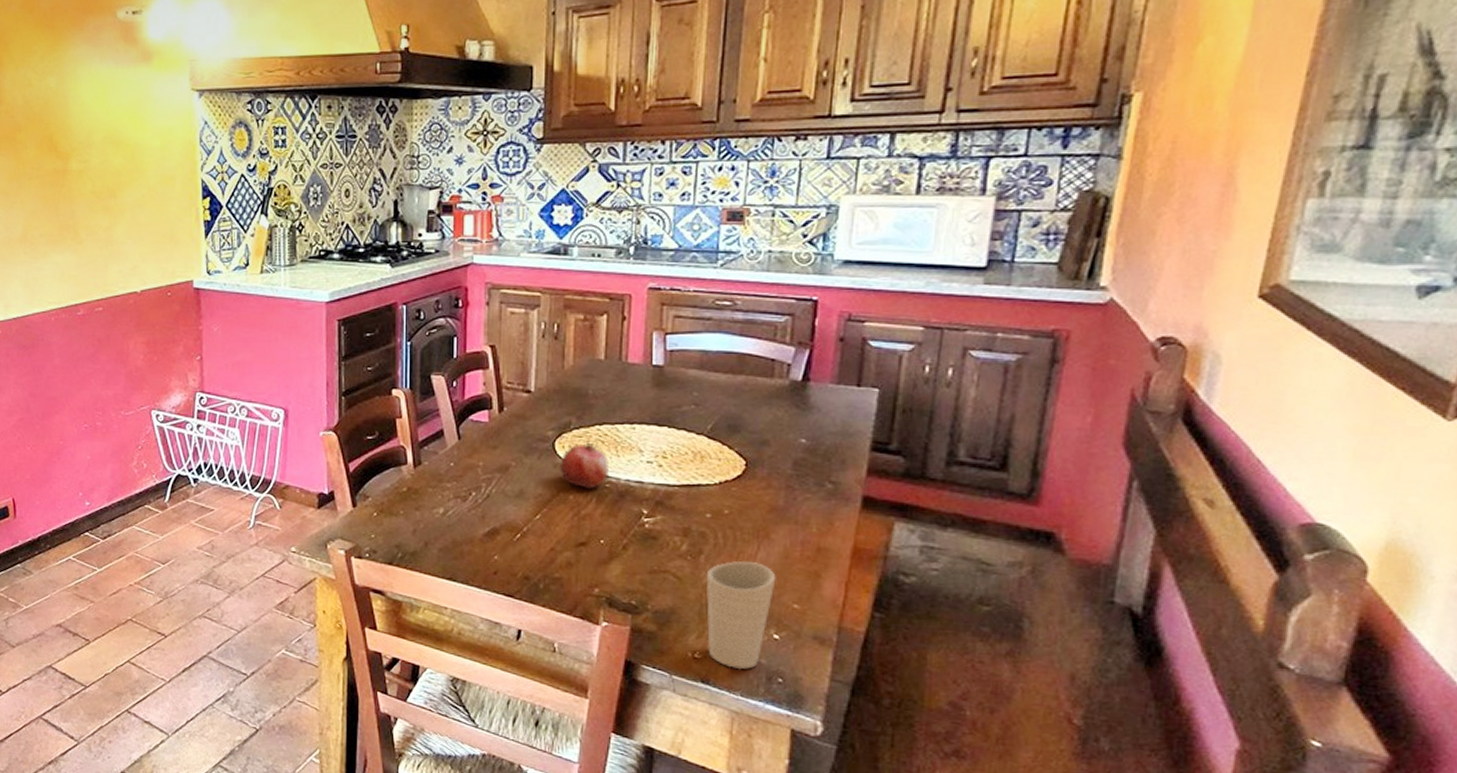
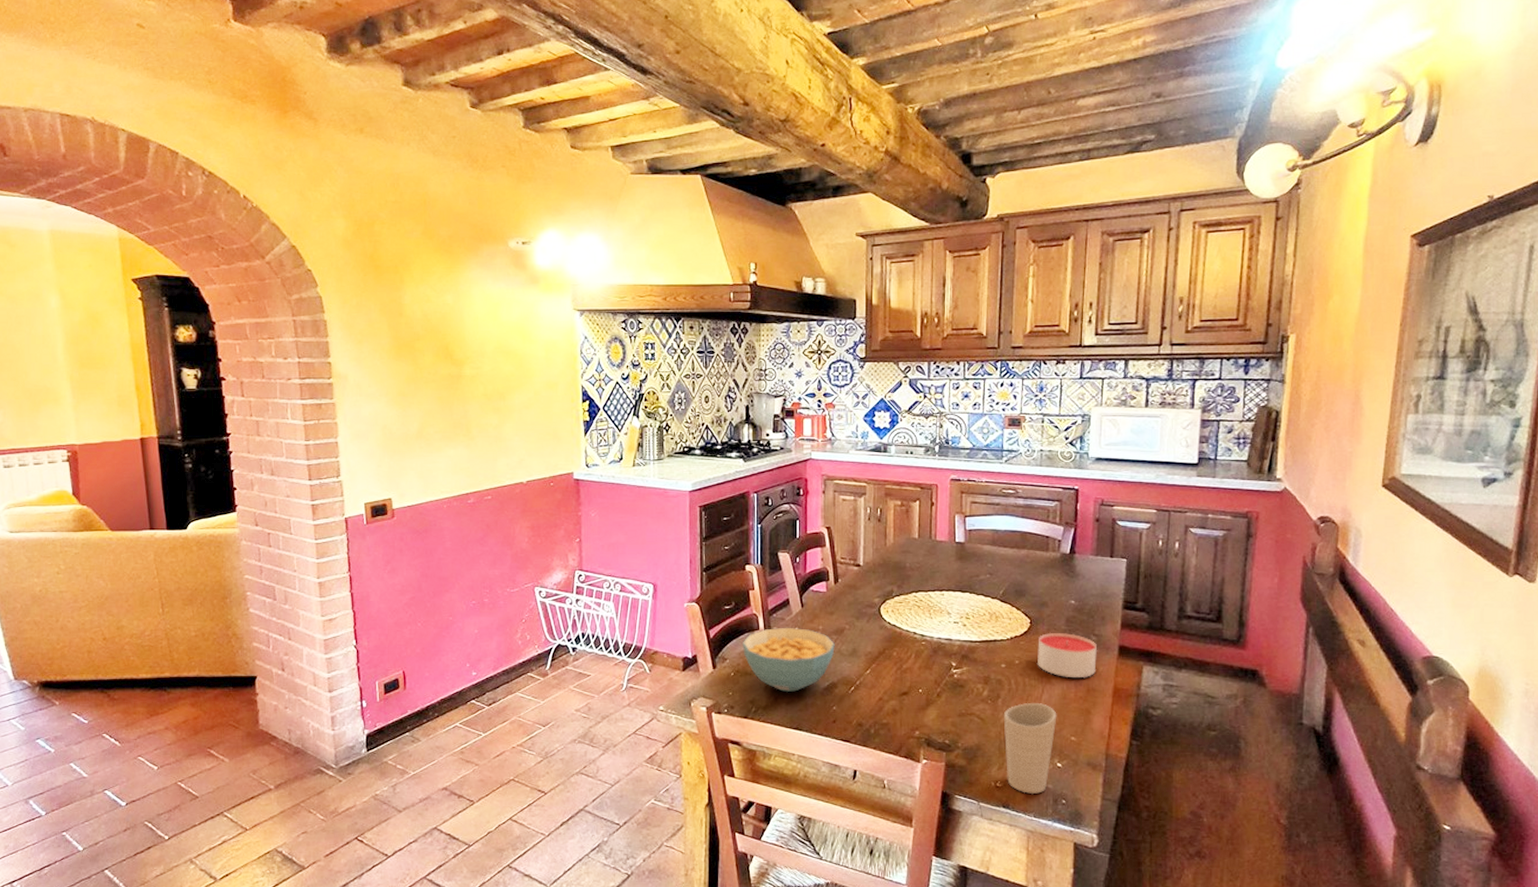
cereal bowl: none [386,462,498,537] -> present [742,627,835,692]
fruit: present [559,439,609,489] -> none [885,605,924,646]
candle: none [753,477,833,535] -> present [1038,632,1097,678]

